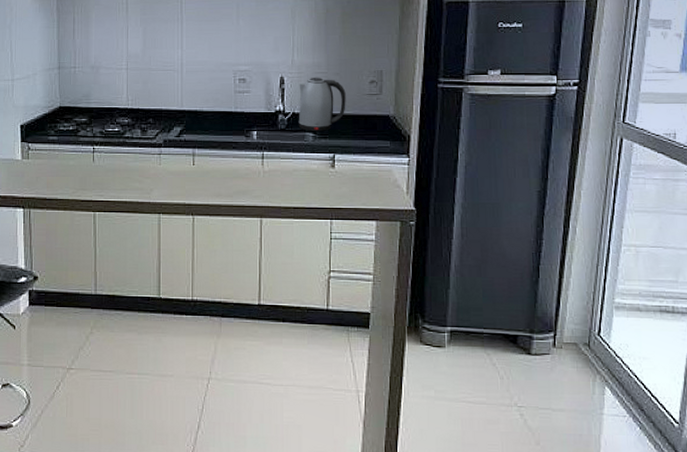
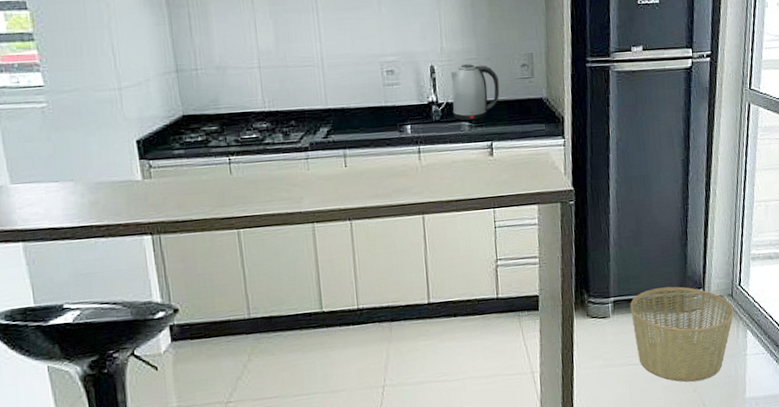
basket: none [468,324,591,433] -> present [630,286,734,382]

